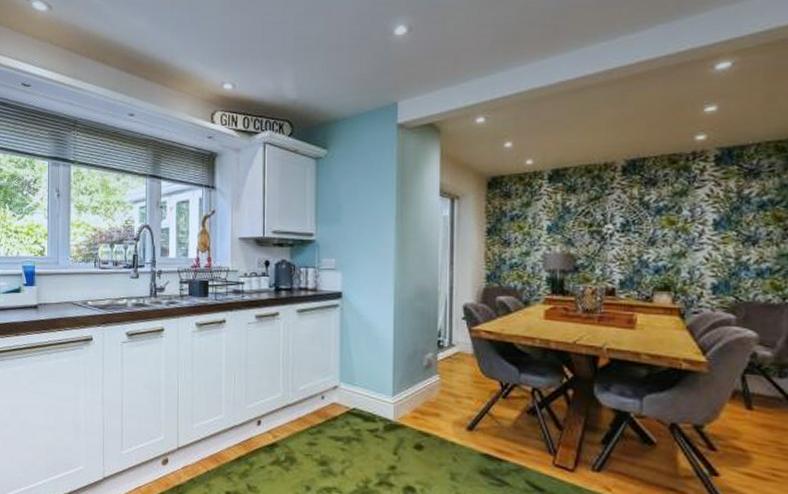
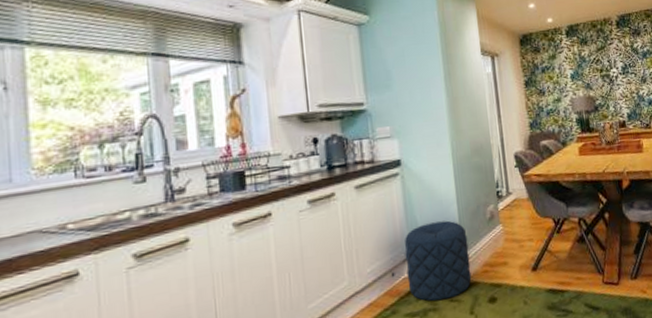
pouf: none [335,357,400,434] -> present [405,221,472,301]

